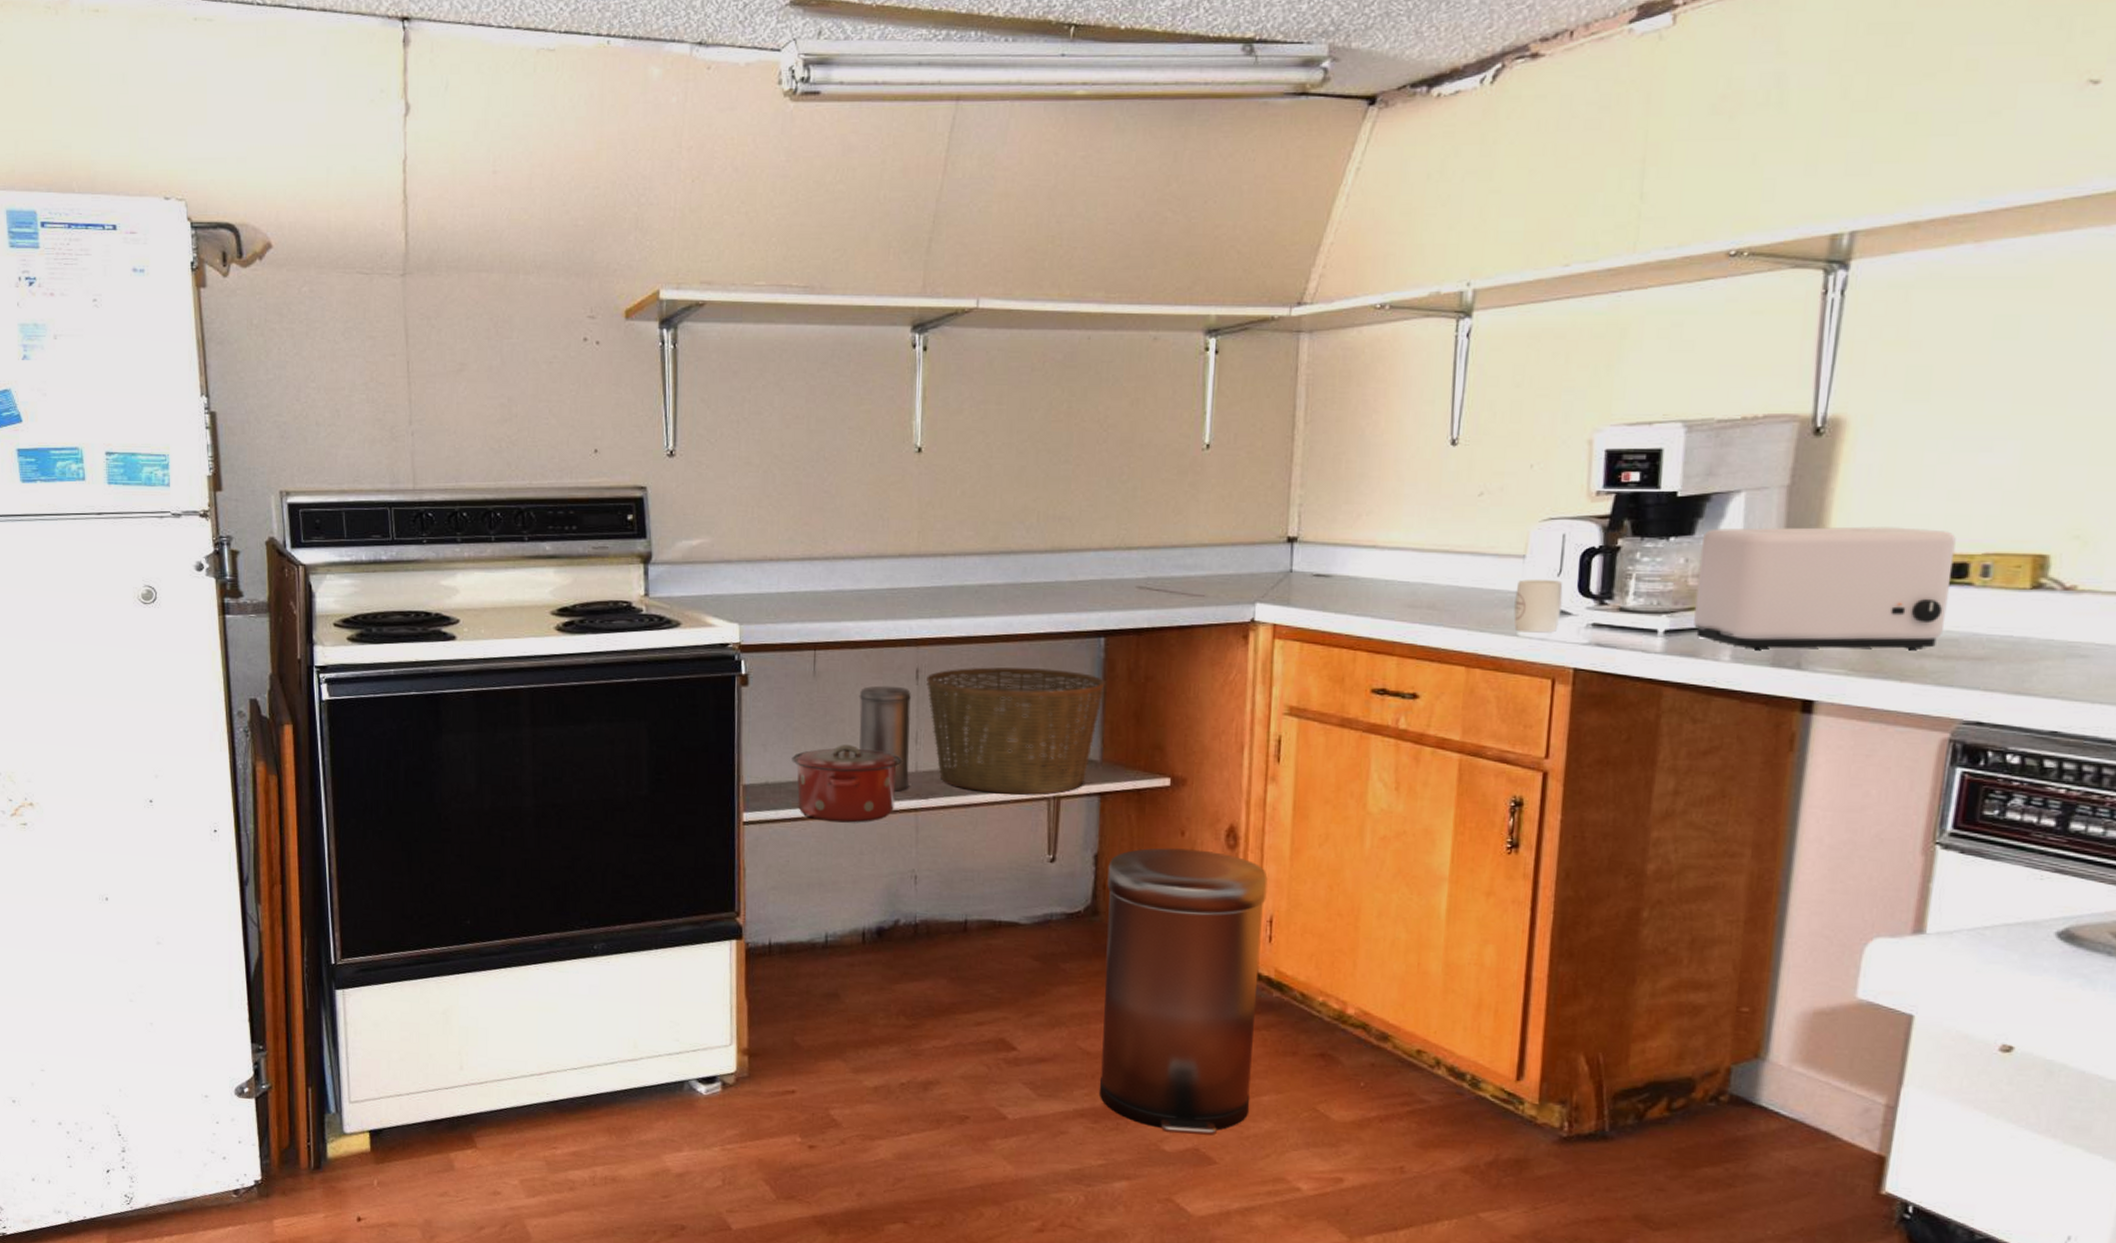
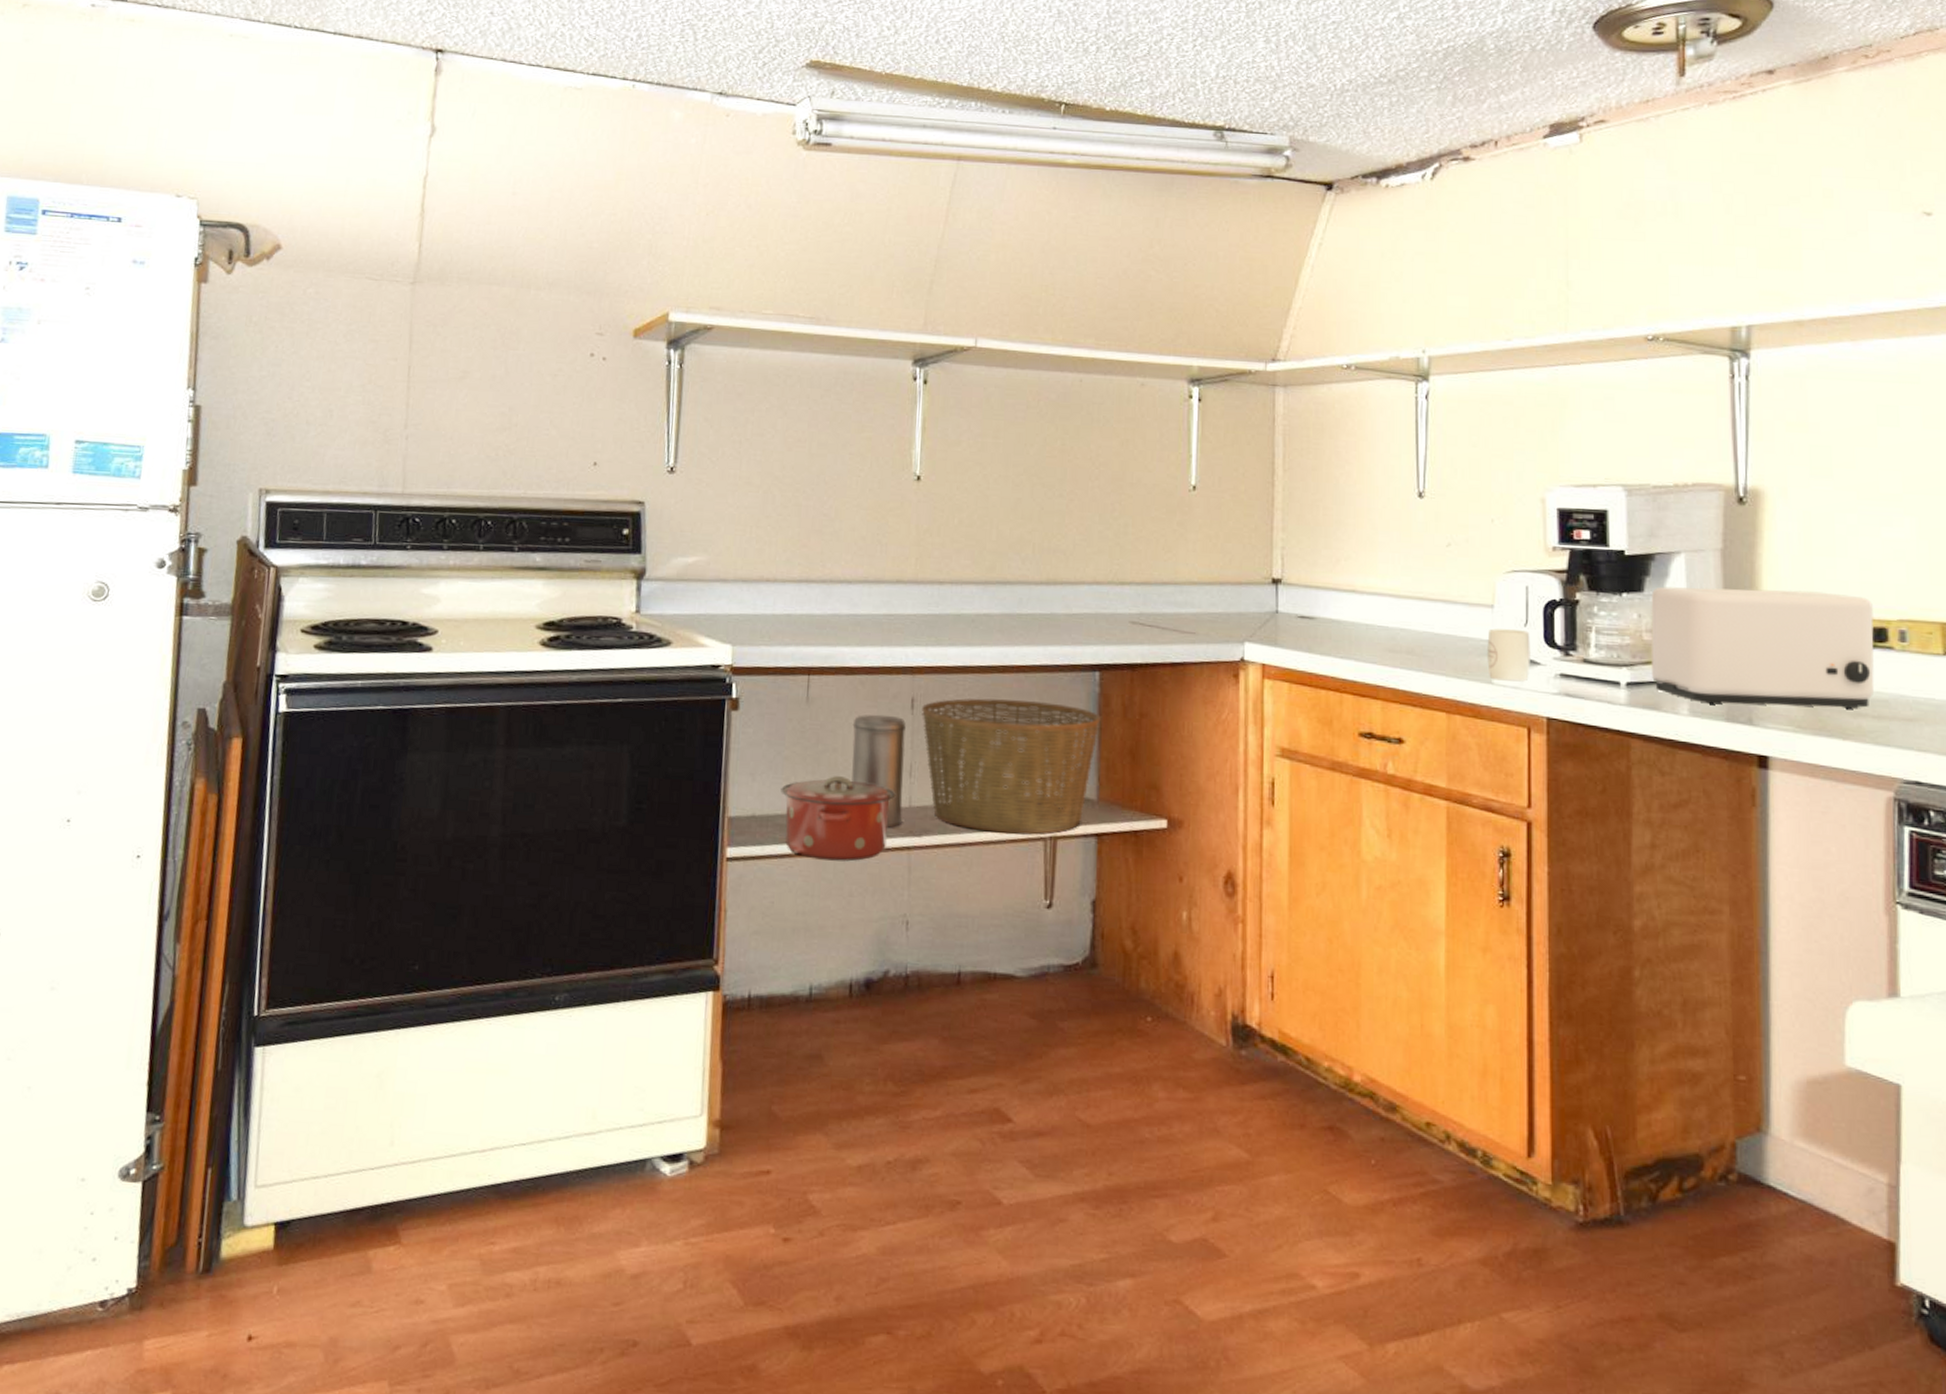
pedal bin: present [1099,848,1268,1135] -> none [1100,894,1267,1223]

